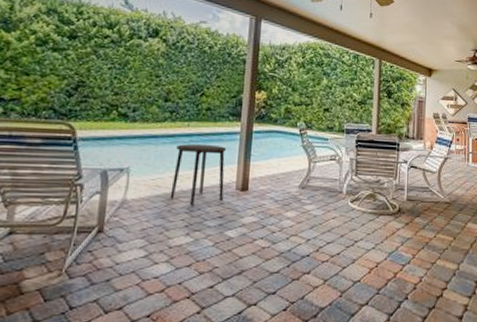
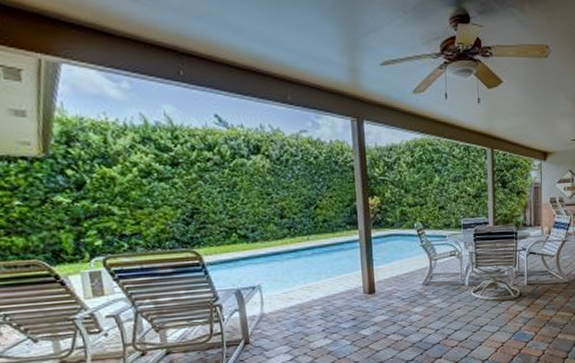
side table: present [170,143,227,206] -> none [301,255,353,312]

